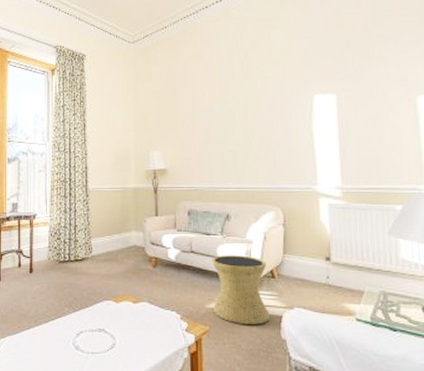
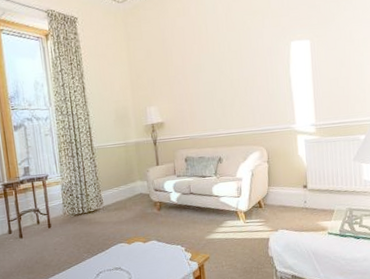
side table: present [212,255,271,325] -> none [208,191,260,249]

